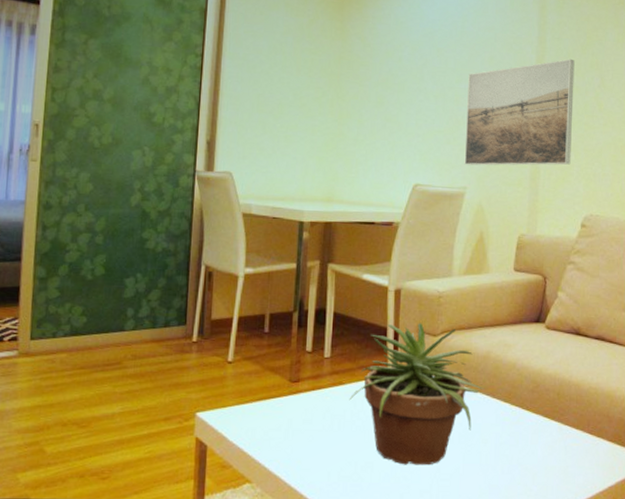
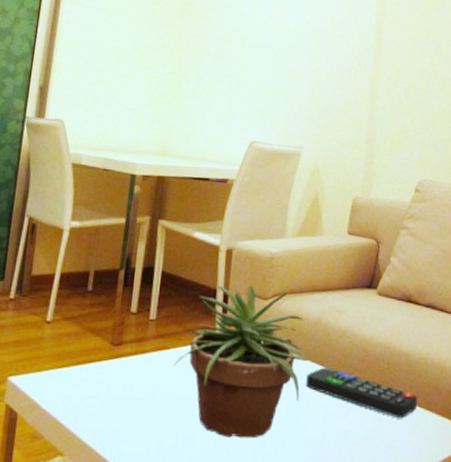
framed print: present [464,58,575,166] -> none [301,24,413,129]
remote control: none [478,398,589,446] -> present [306,367,418,419]

